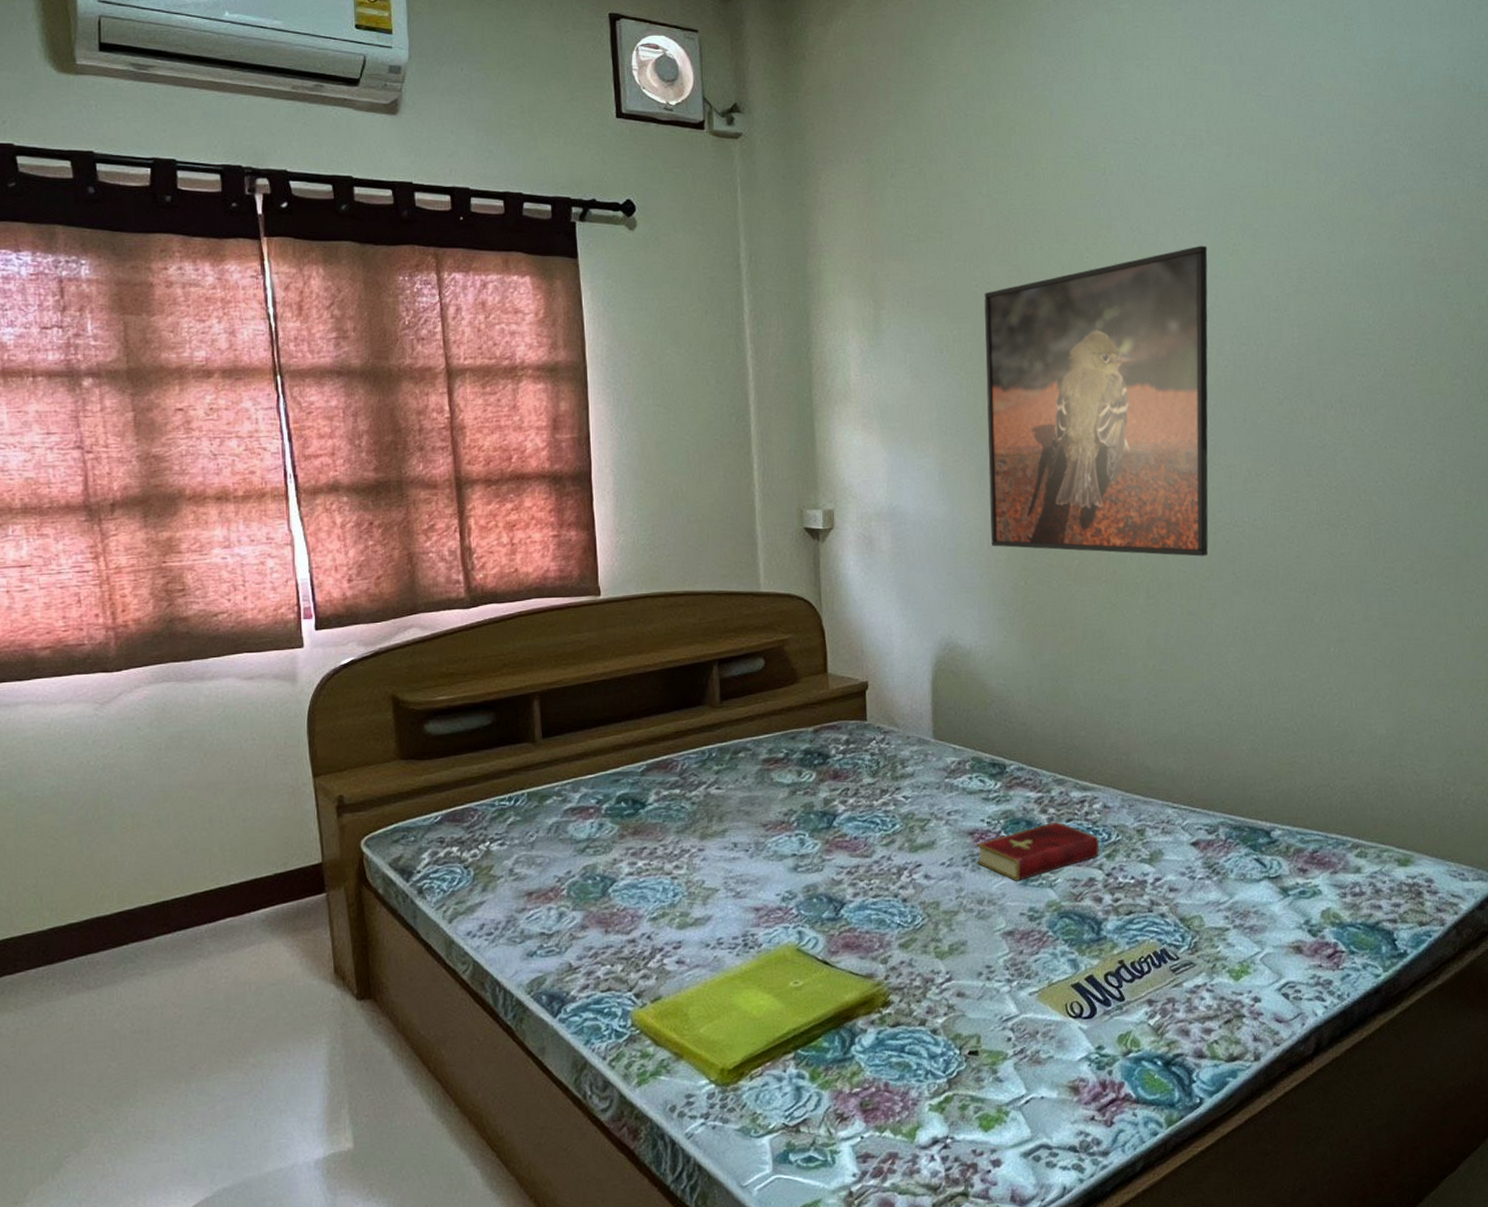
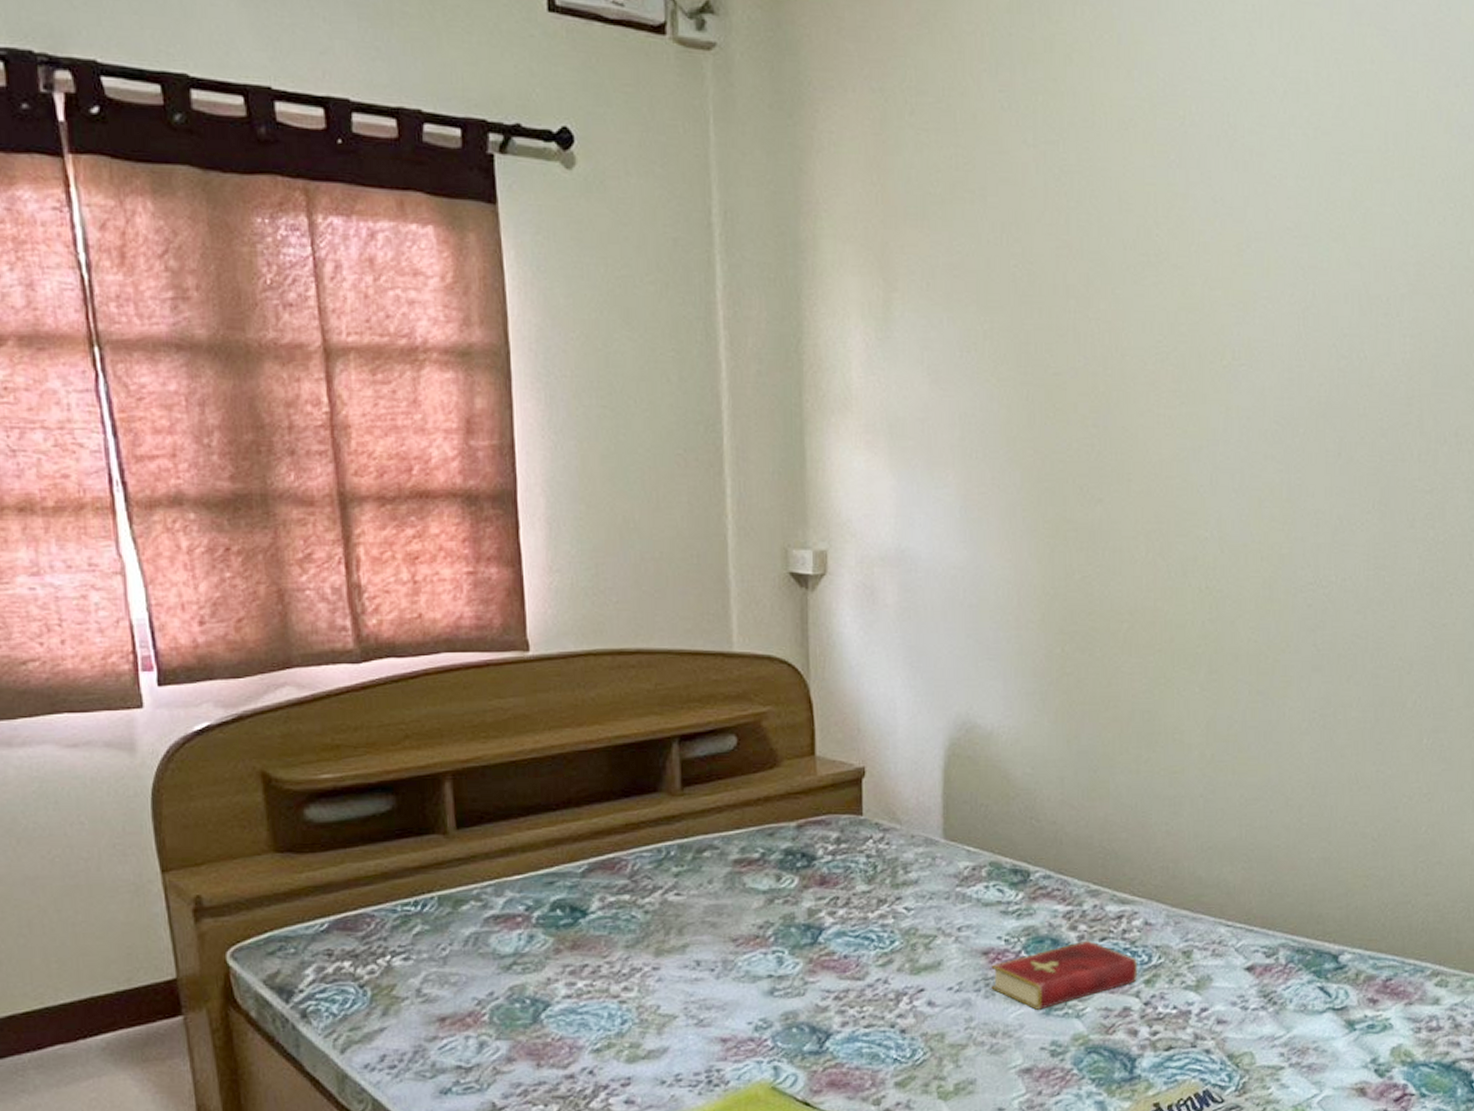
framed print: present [984,245,1209,557] -> none [1022,226,1307,623]

